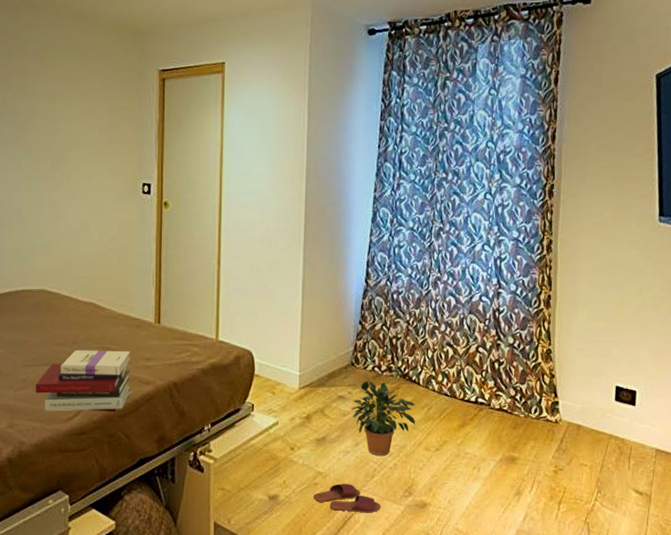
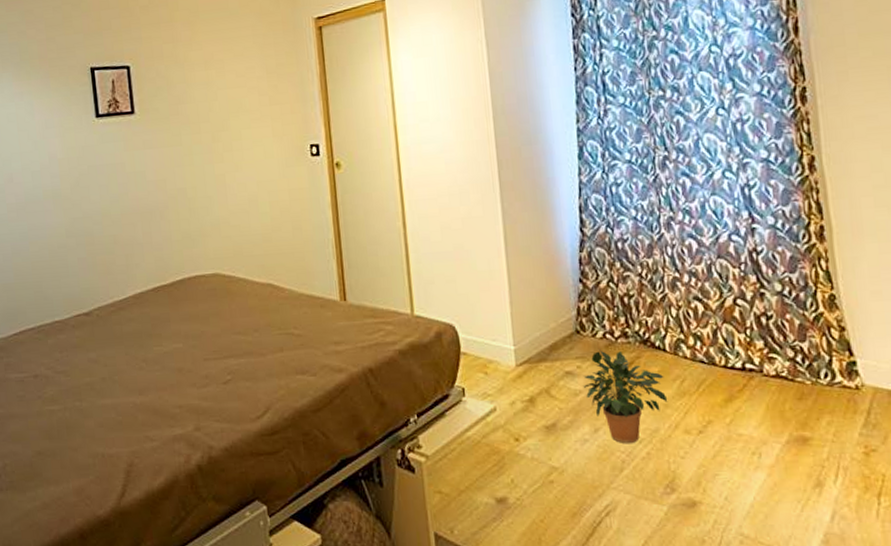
books: present [35,350,131,412] -> none [218,334,323,410]
slippers: present [313,484,380,513] -> none [549,480,636,517]

